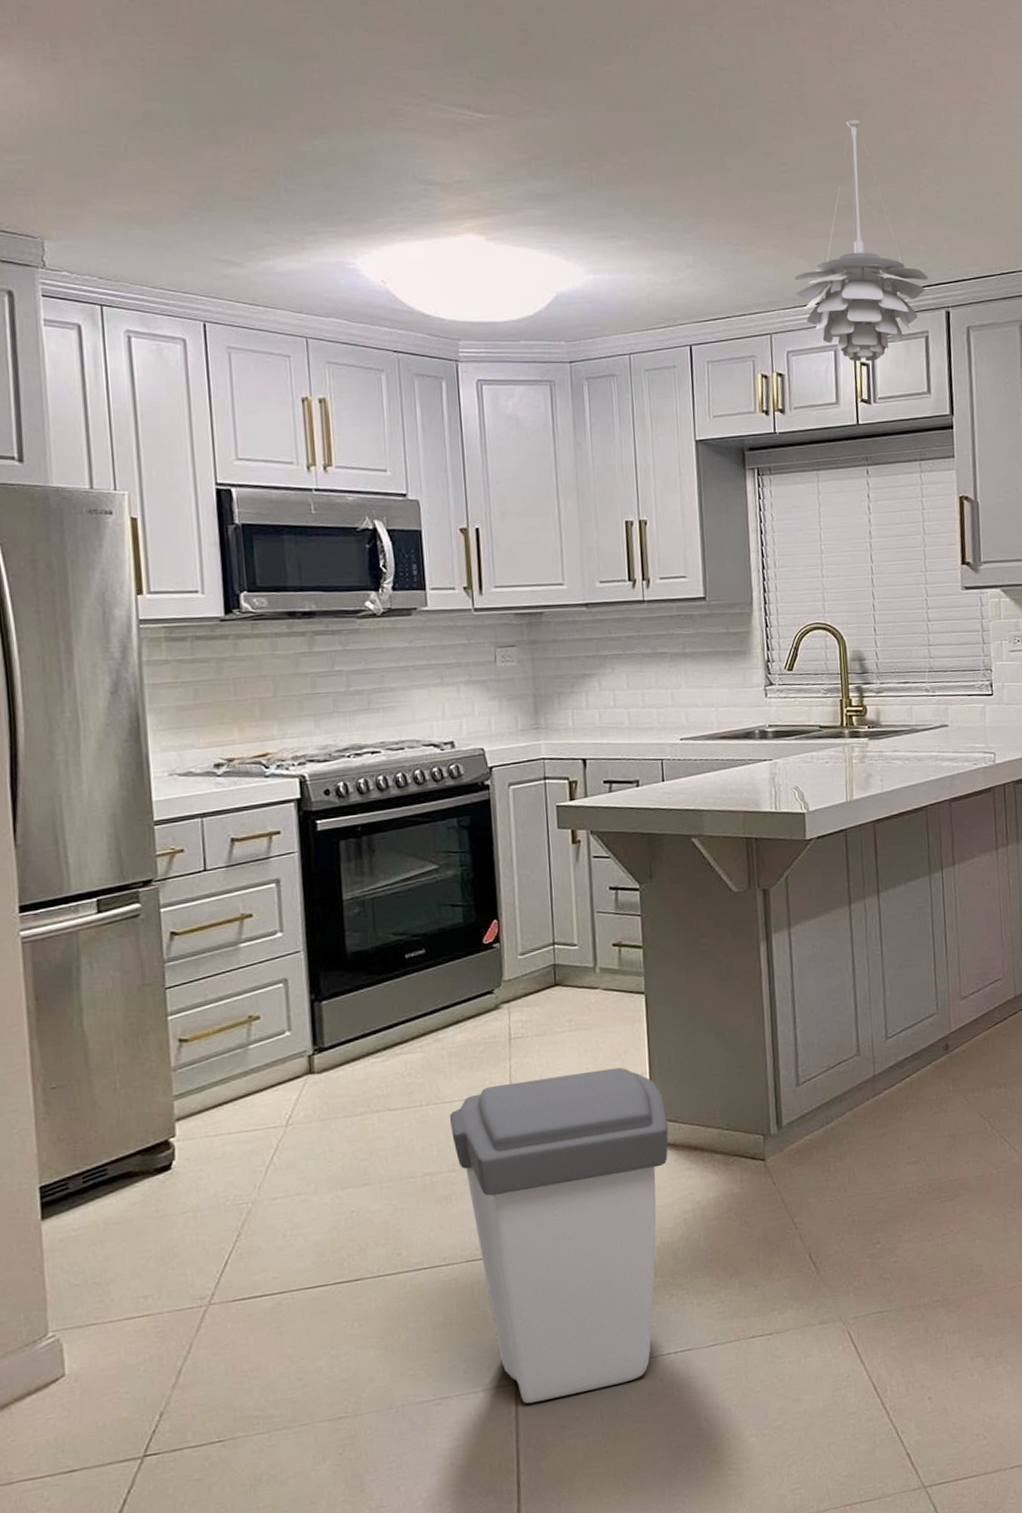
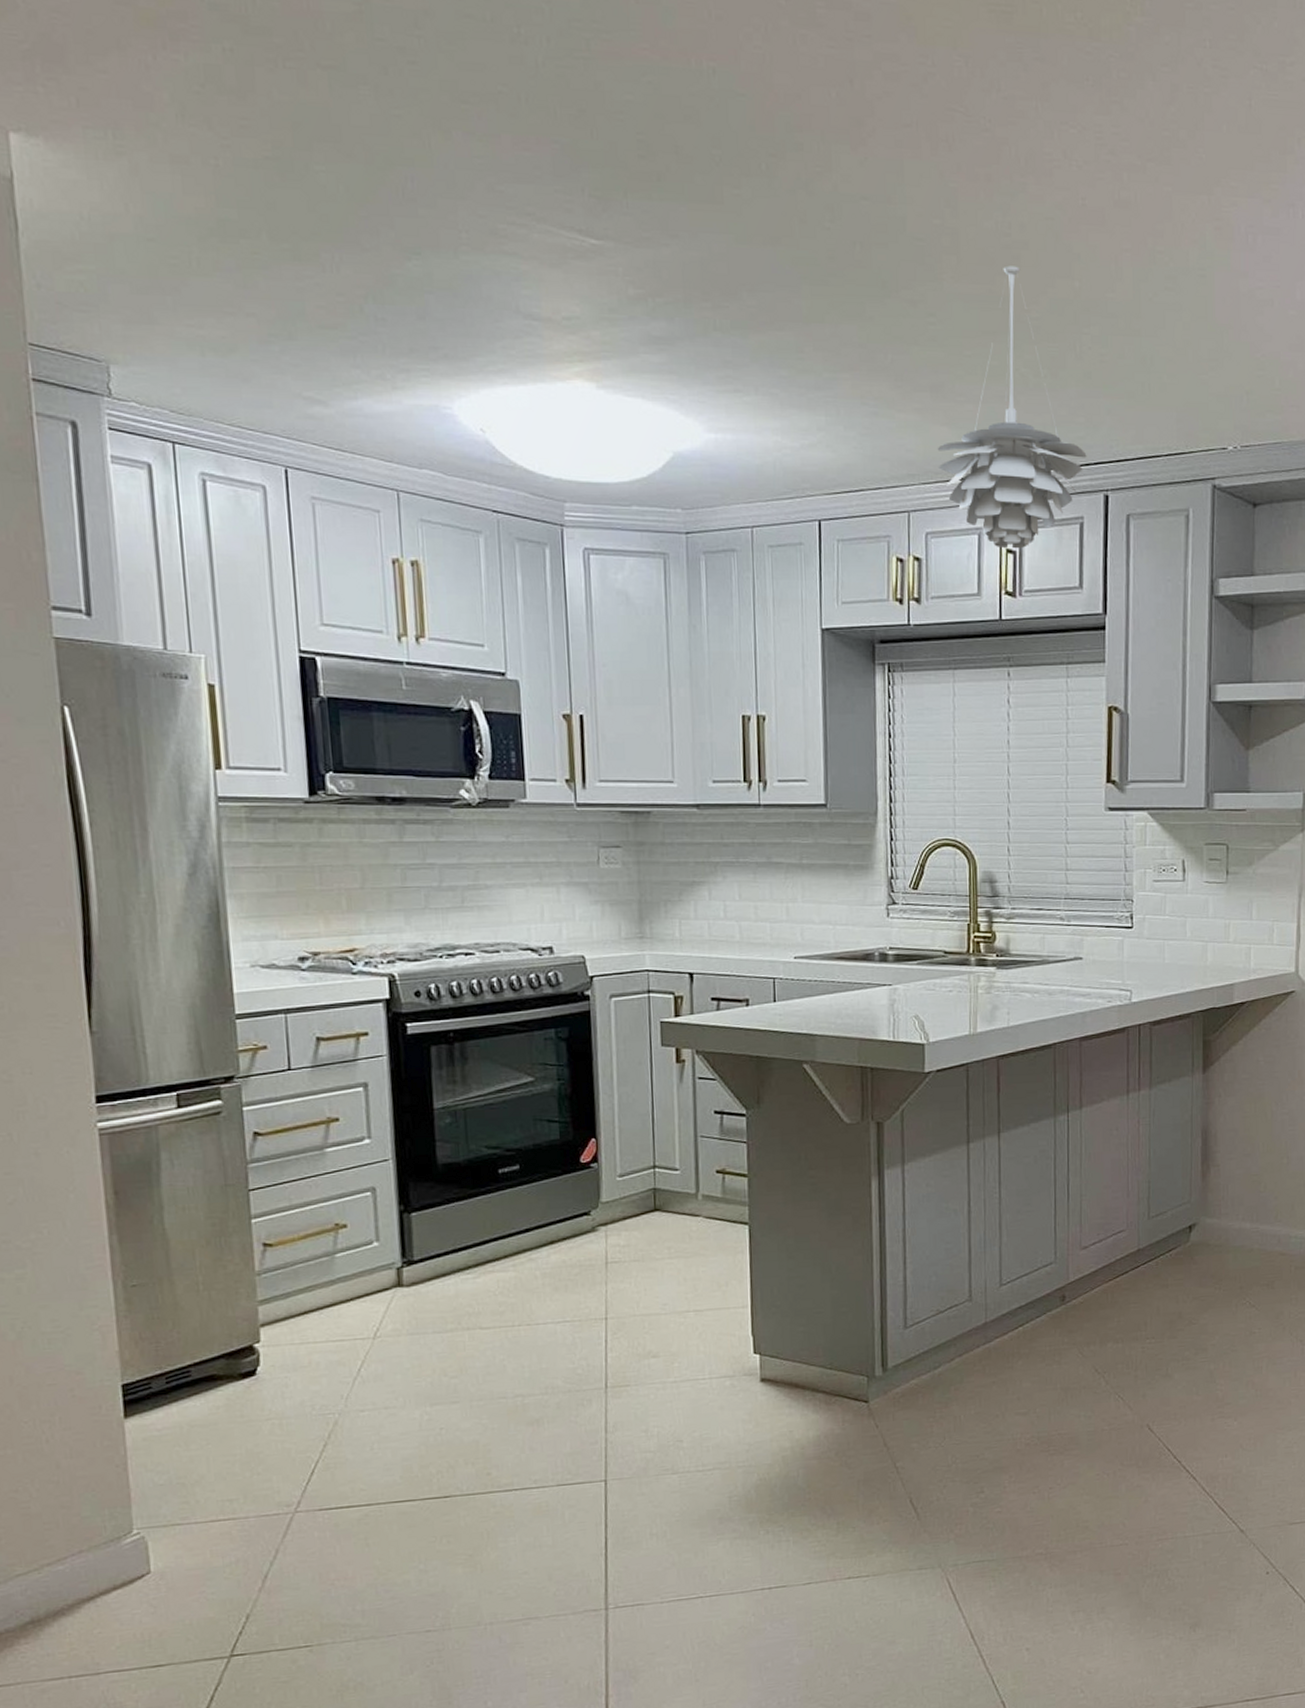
trash can: present [449,1067,669,1404] -> none [542,1298,769,1629]

